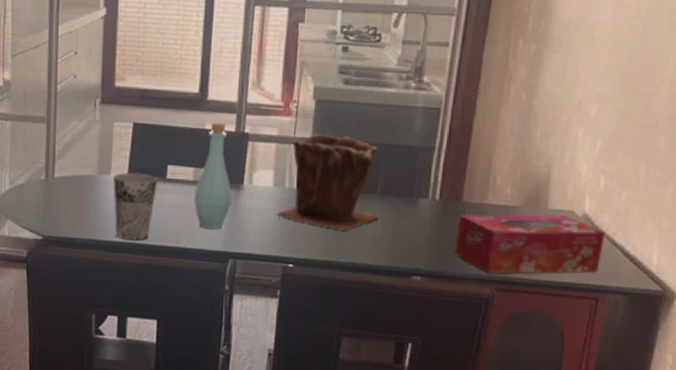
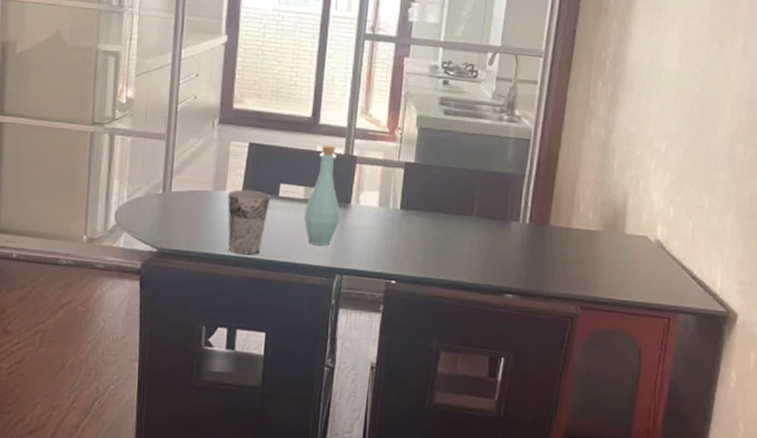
plant pot: present [276,134,378,230] -> none [380,159,474,250]
tissue box: present [453,214,606,274] -> none [542,237,675,294]

